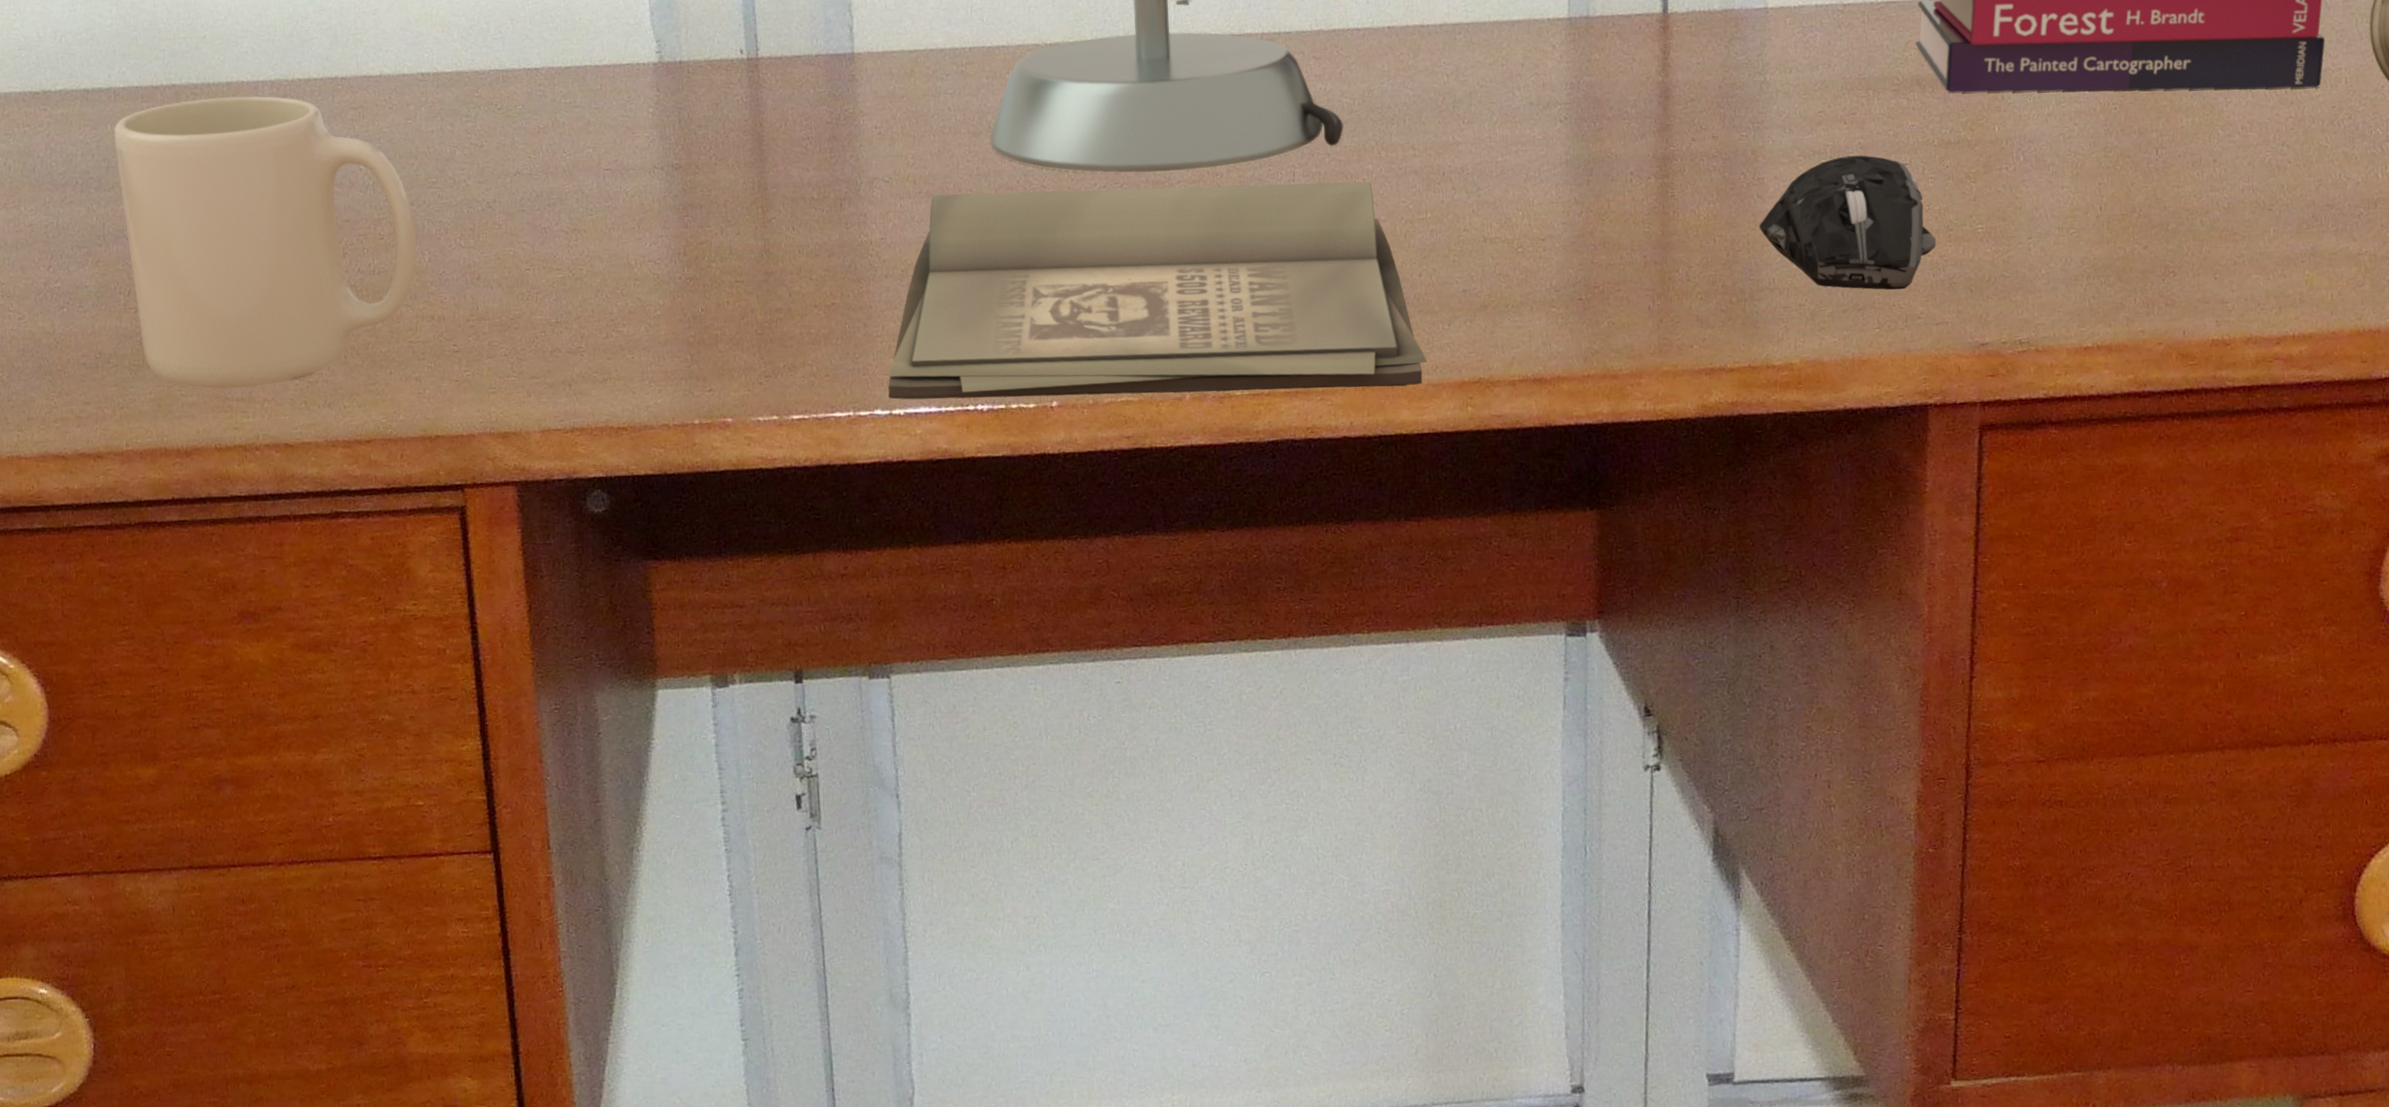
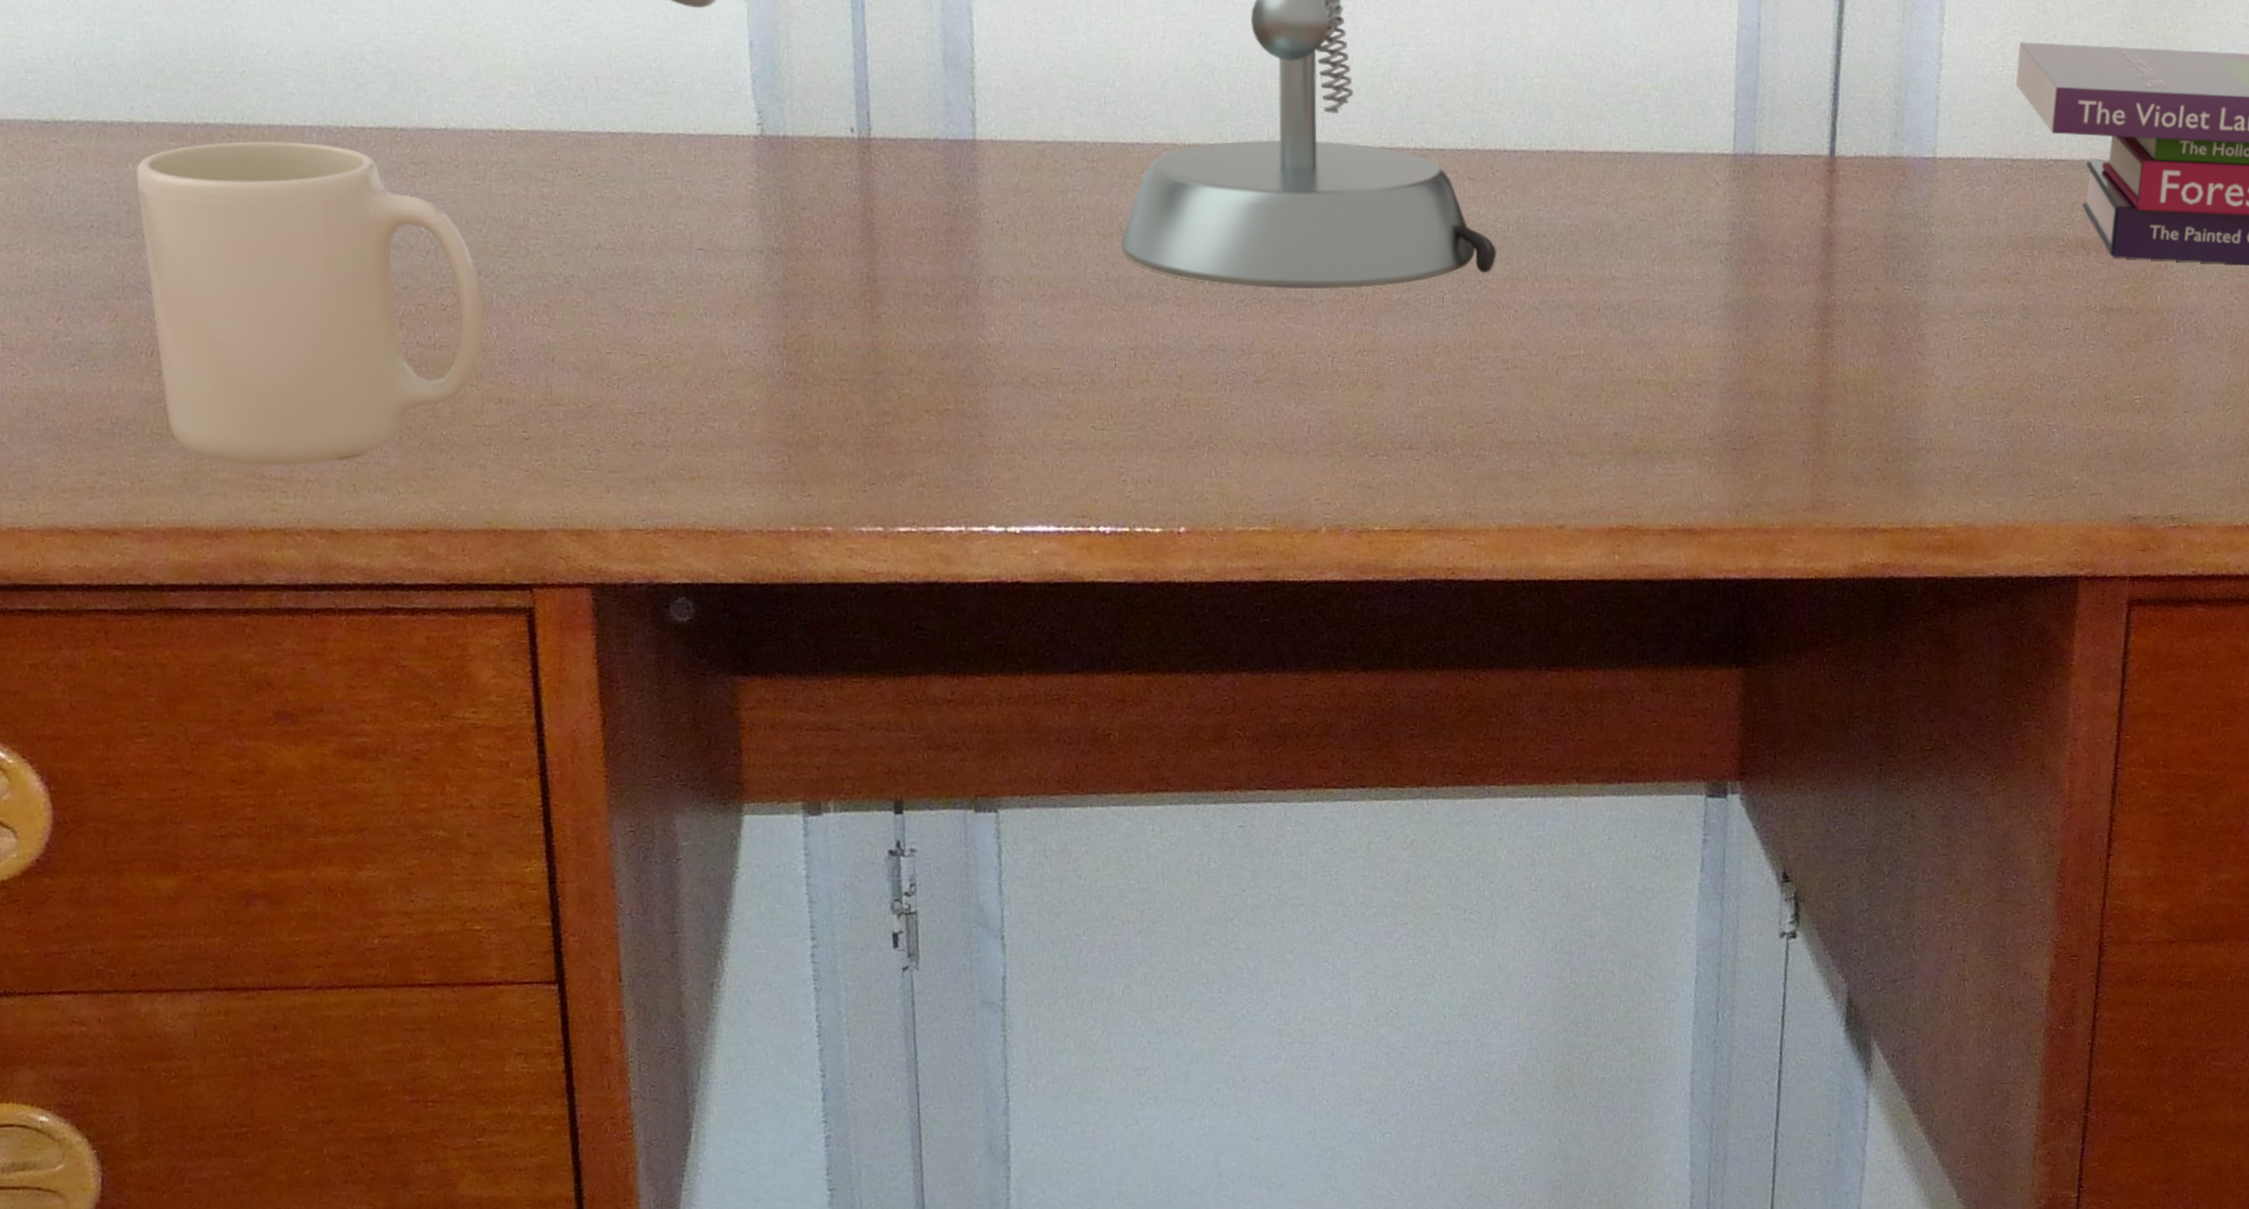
hardback book: present [888,181,1427,400] -> none [1004,299,1575,529]
computer mouse: present [1759,155,1937,290] -> none [1918,317,2094,458]

